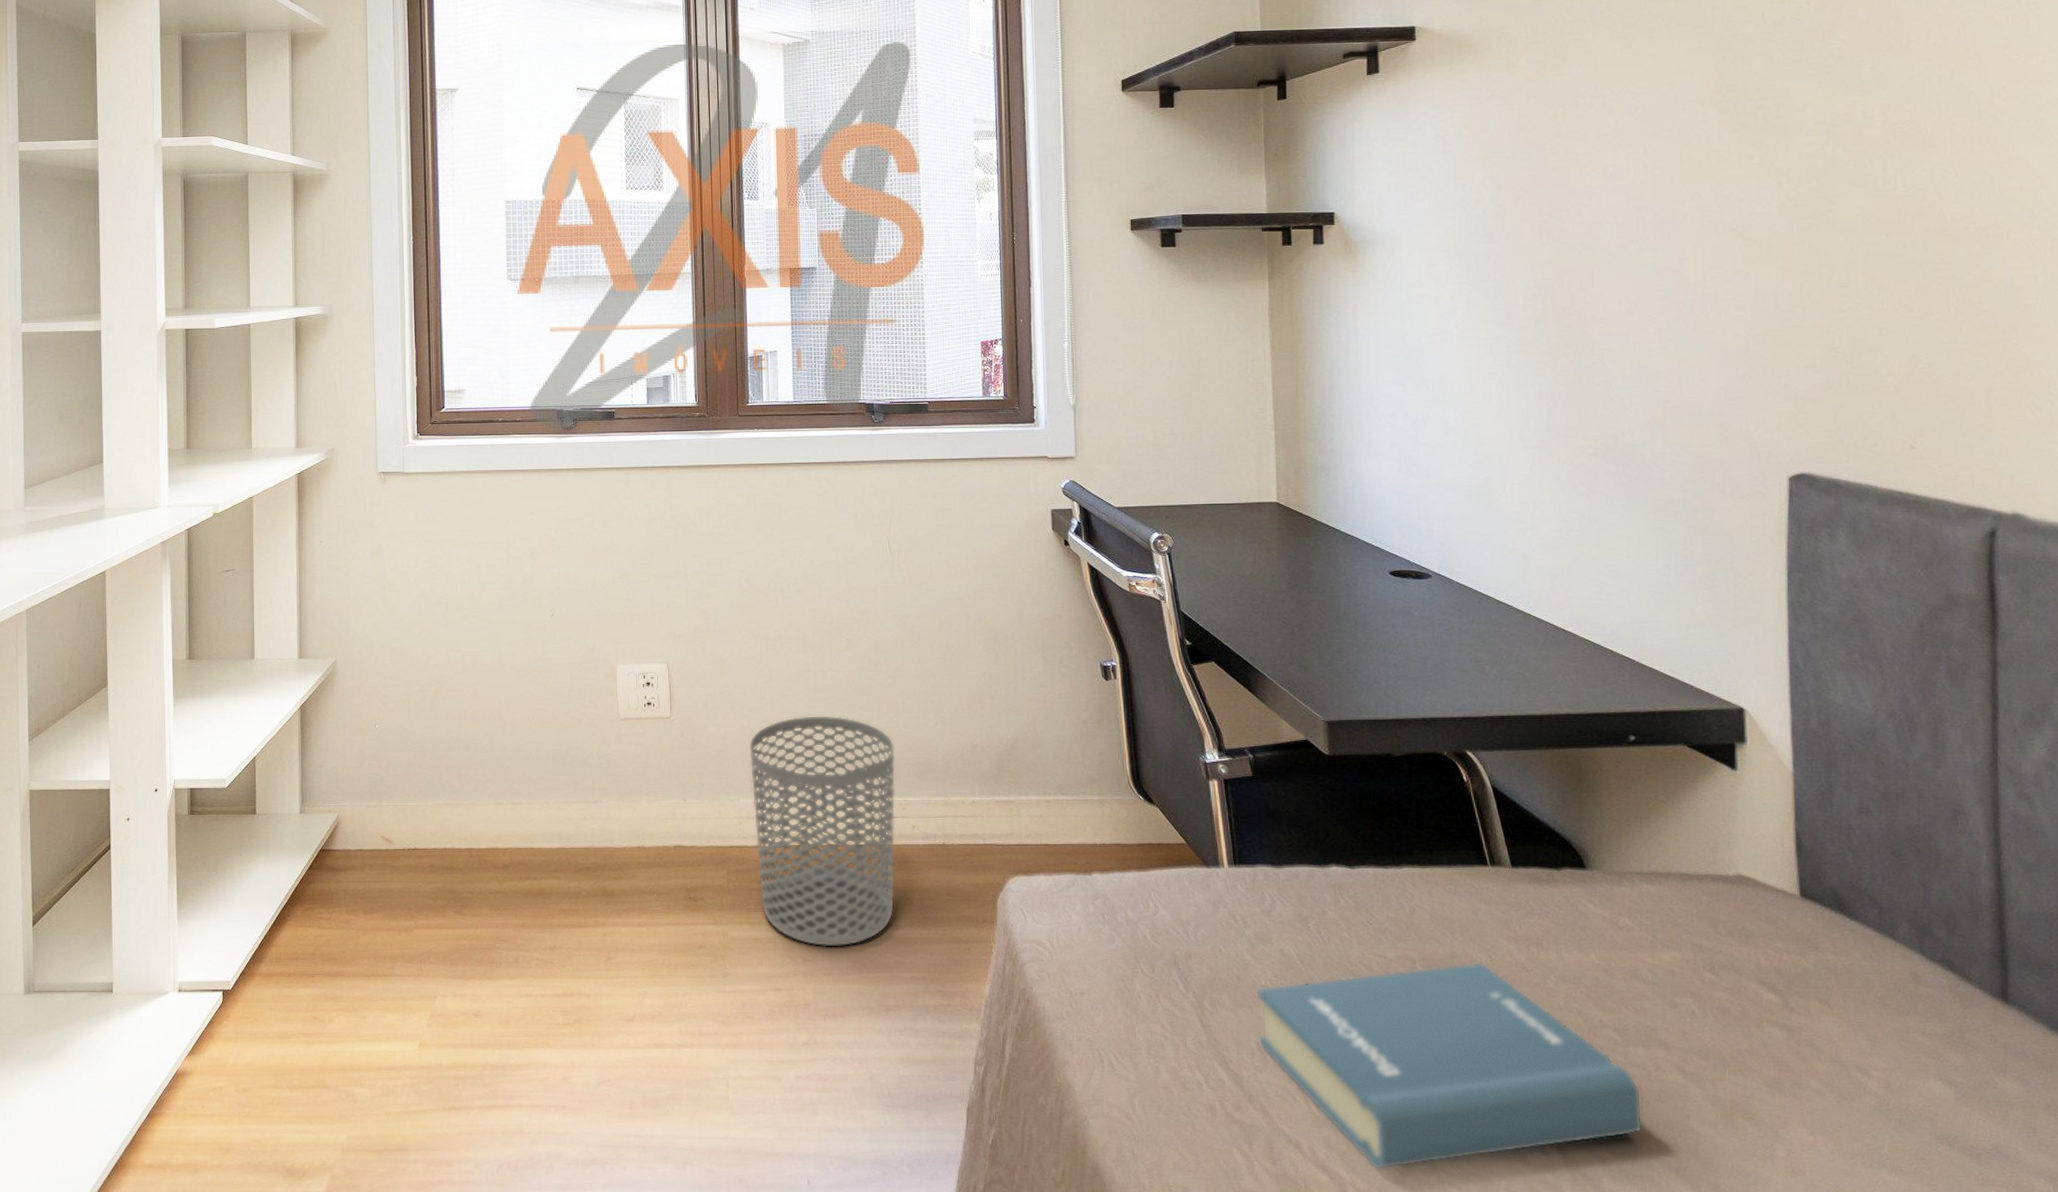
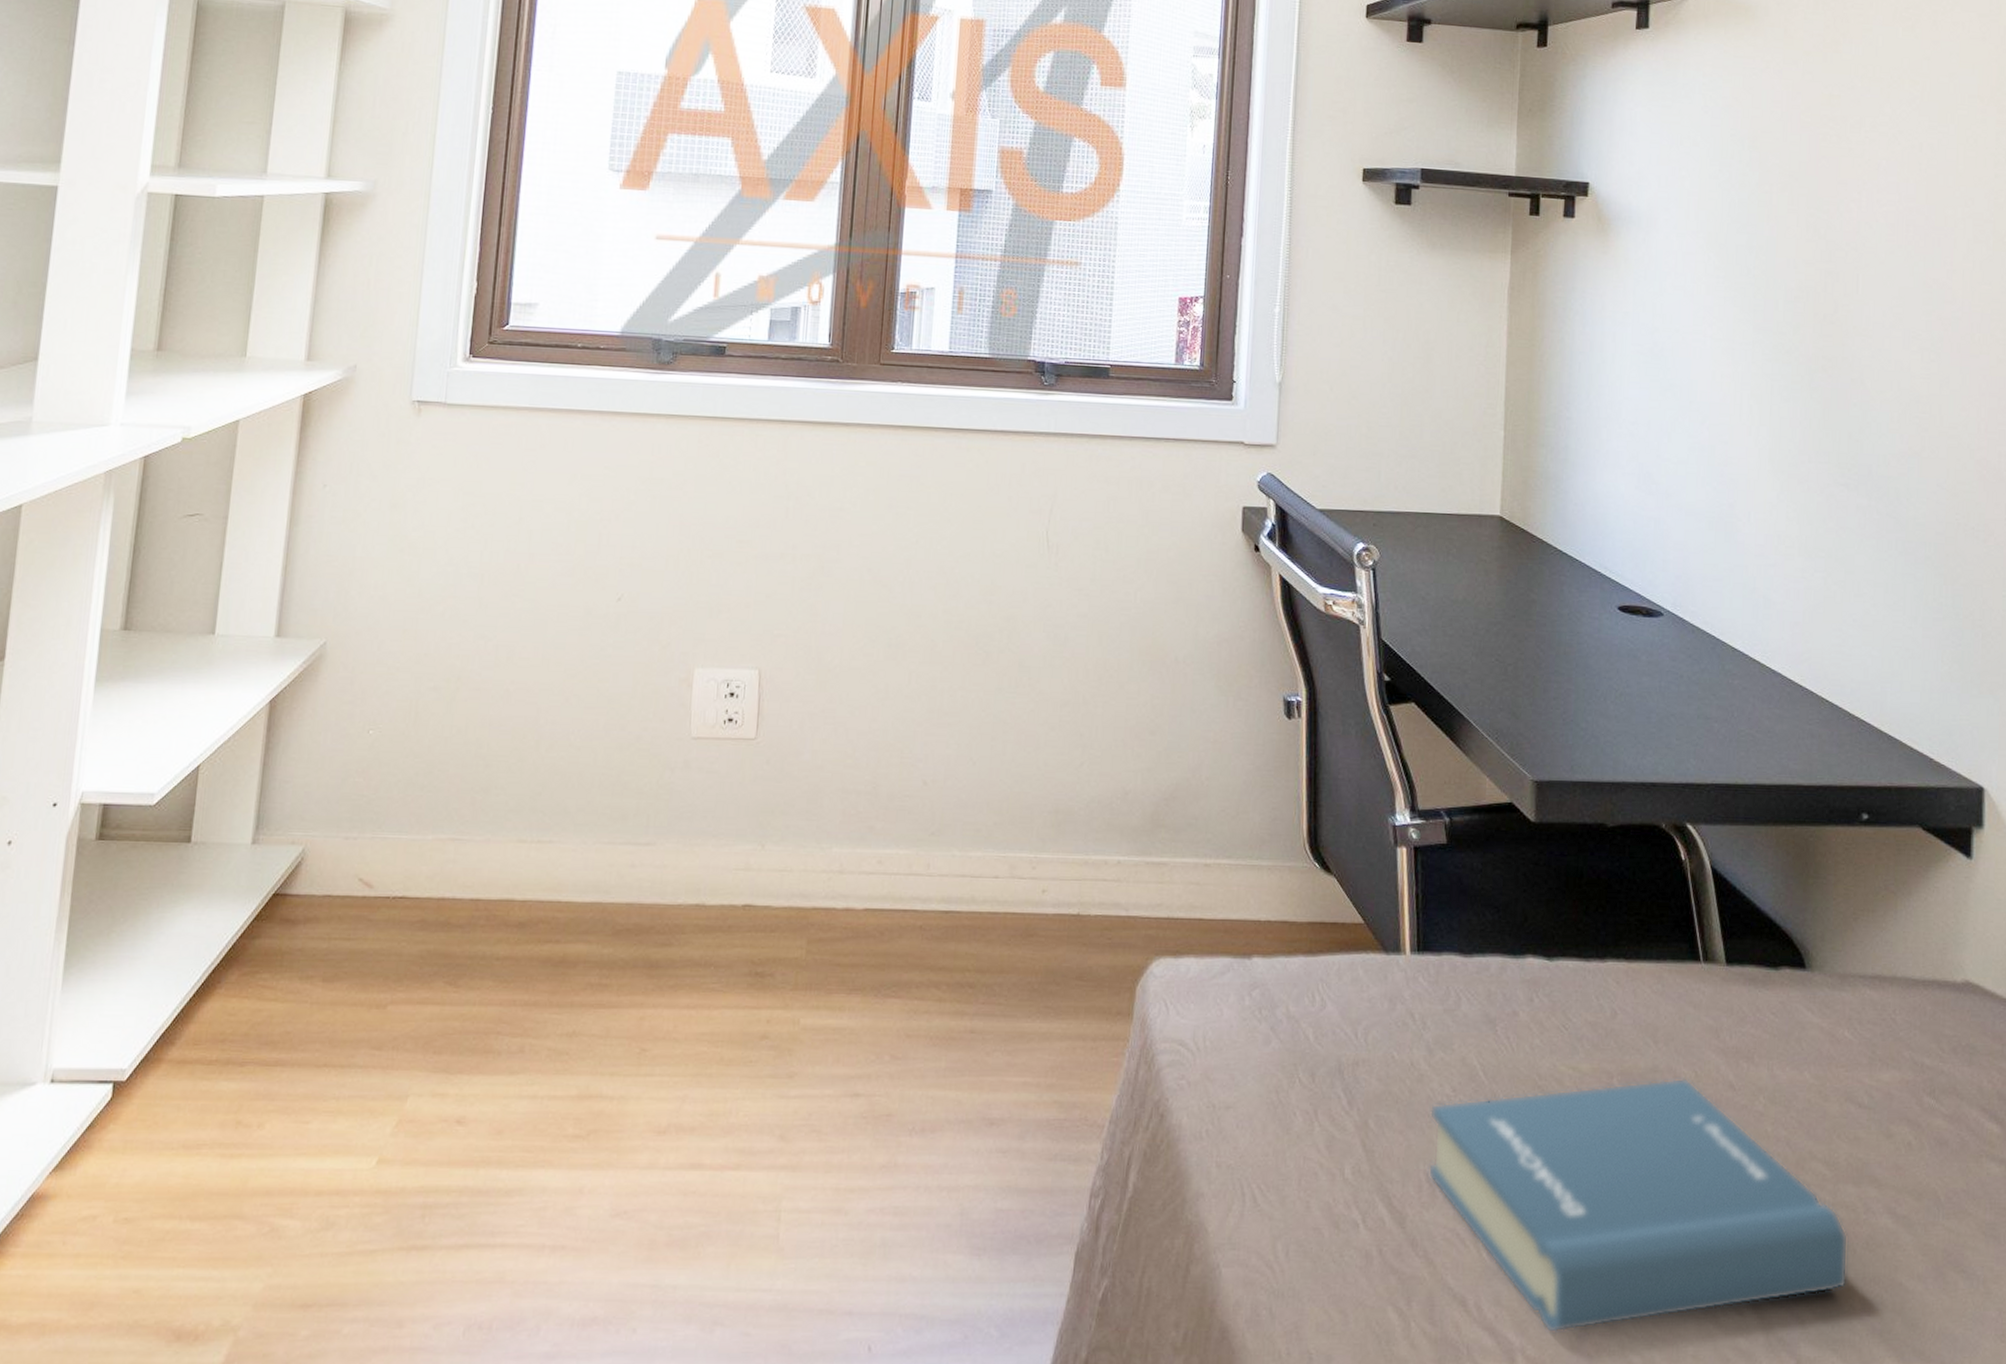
waste bin: present [749,717,895,947] -> none [846,746,1030,1042]

